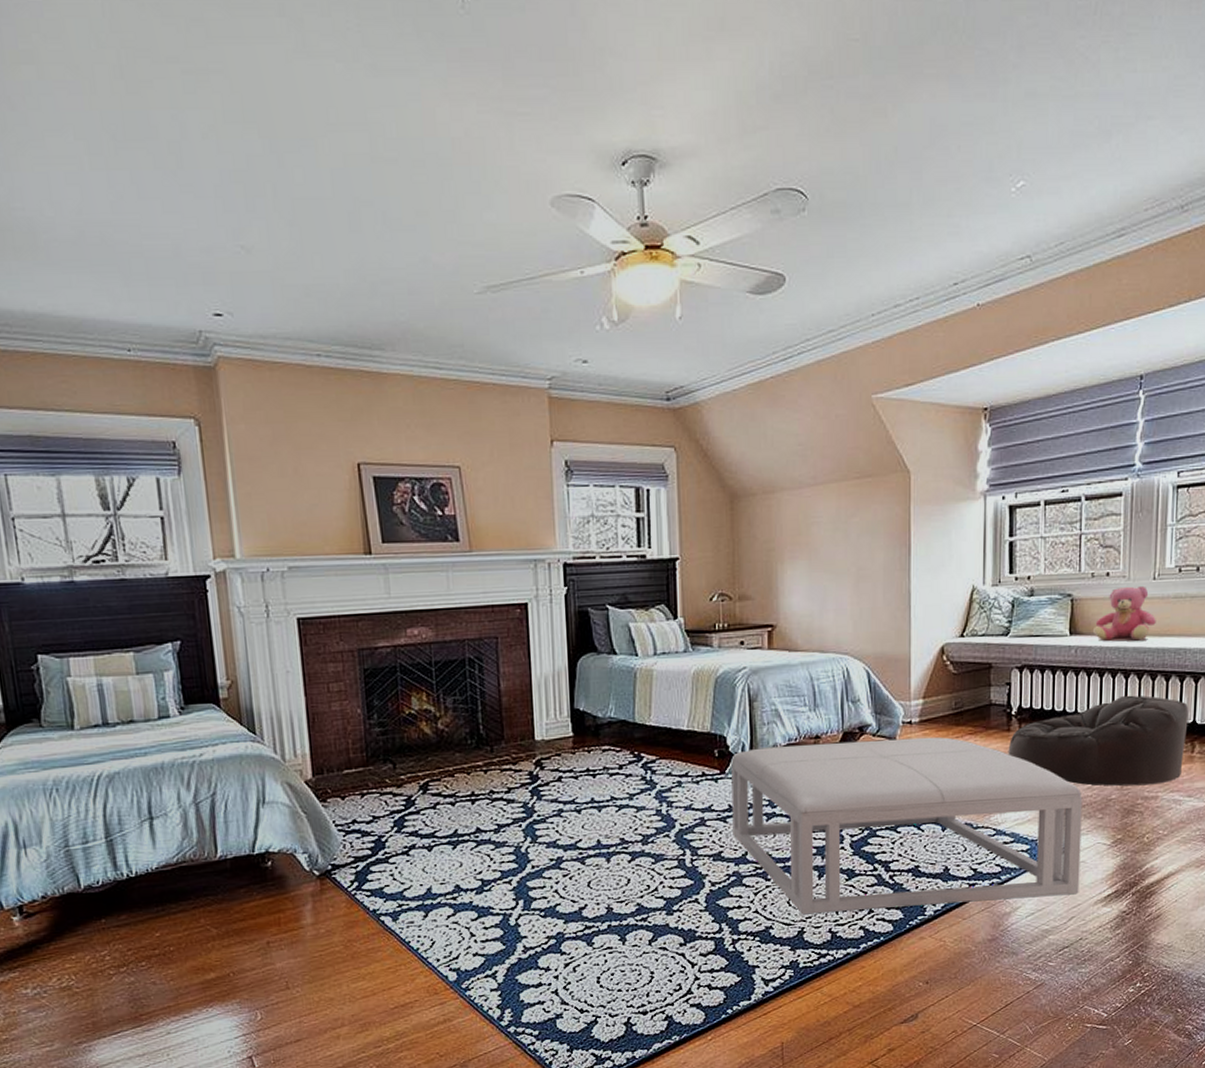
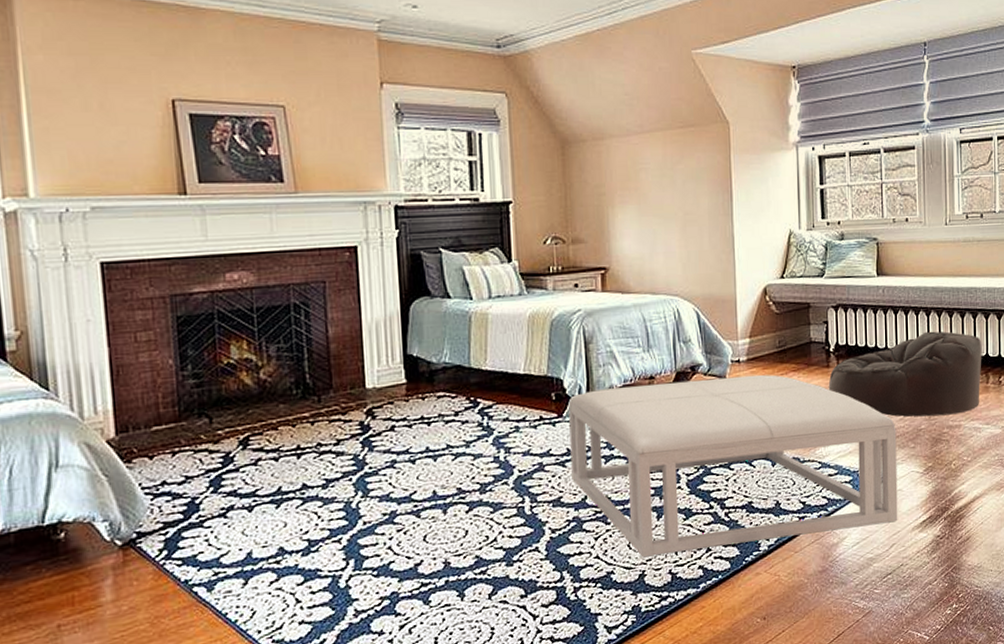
teddy bear: present [1092,585,1156,642] -> none [896,230,950,282]

